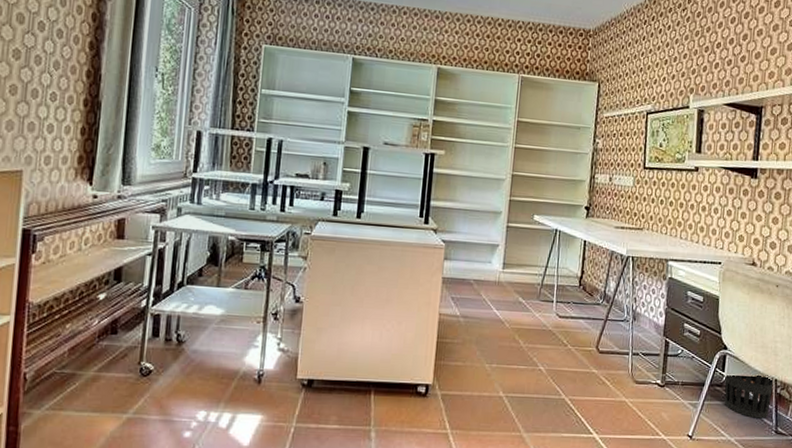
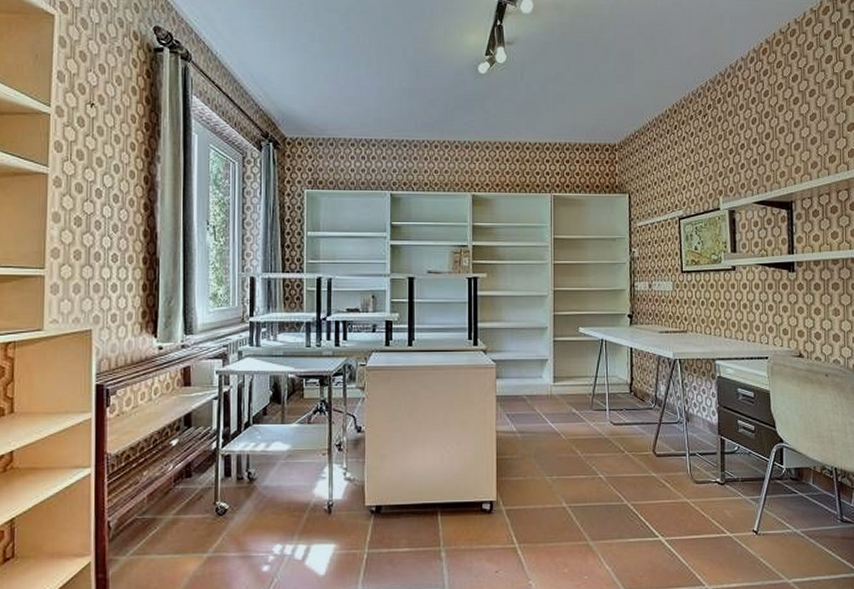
wastebasket: present [724,374,775,419] -> none [783,466,835,508]

